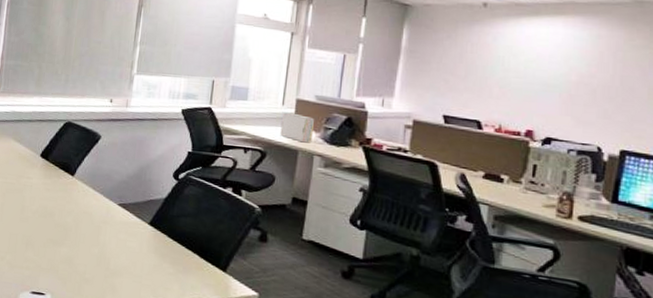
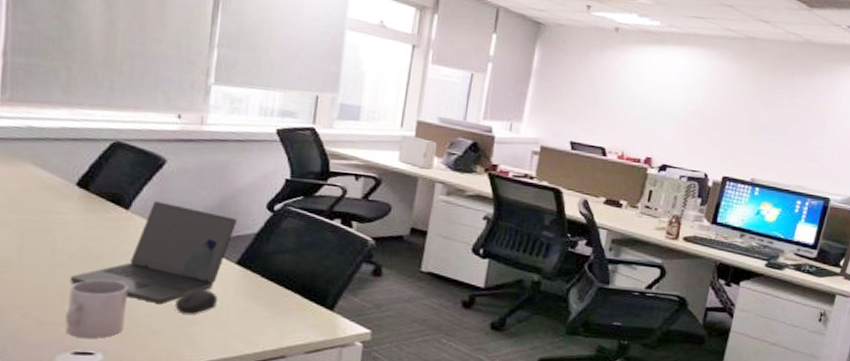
mug: none [27,232,71,281] -> present [64,279,129,338]
laptop: none [33,169,150,256] -> present [70,201,237,303]
computer mouse: none [103,244,134,266] -> present [175,288,217,314]

